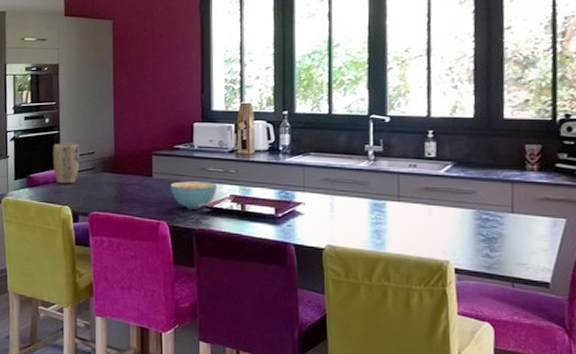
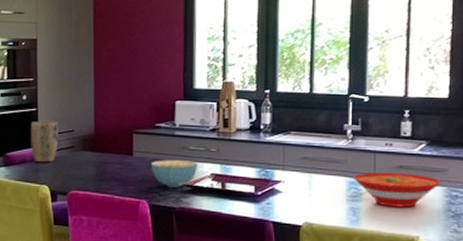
bowl: none [376,194,470,231] -> present [352,172,441,208]

